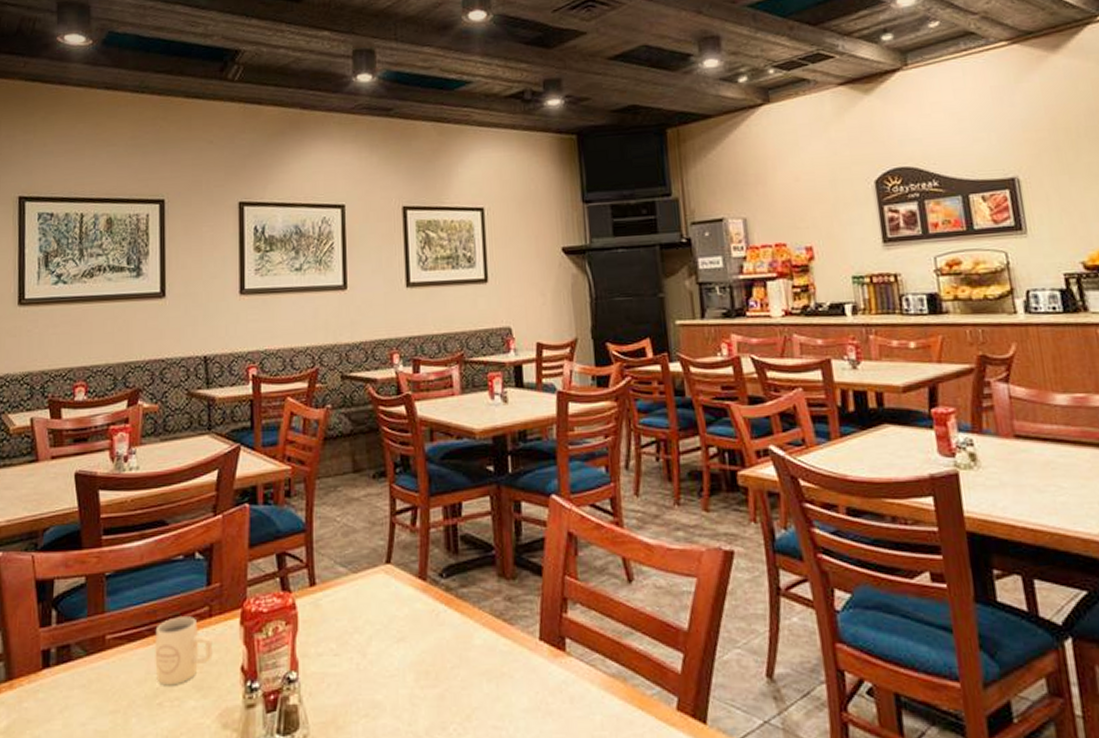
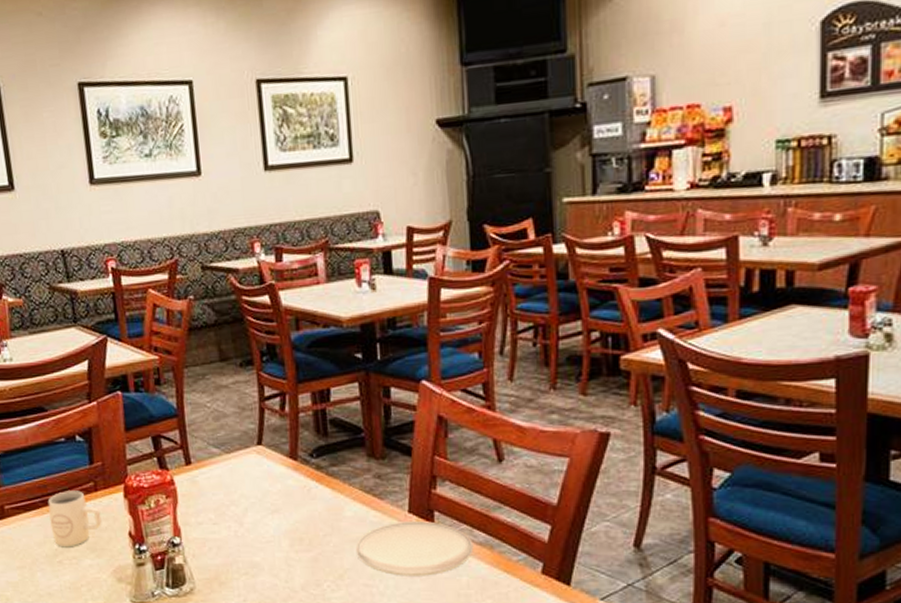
plate: none [484,650,607,716] -> present [355,521,474,576]

